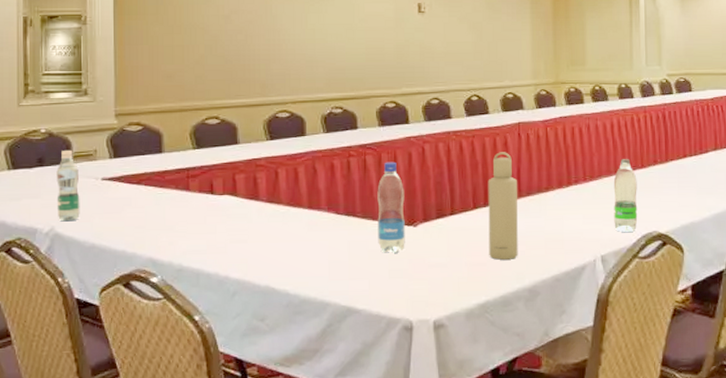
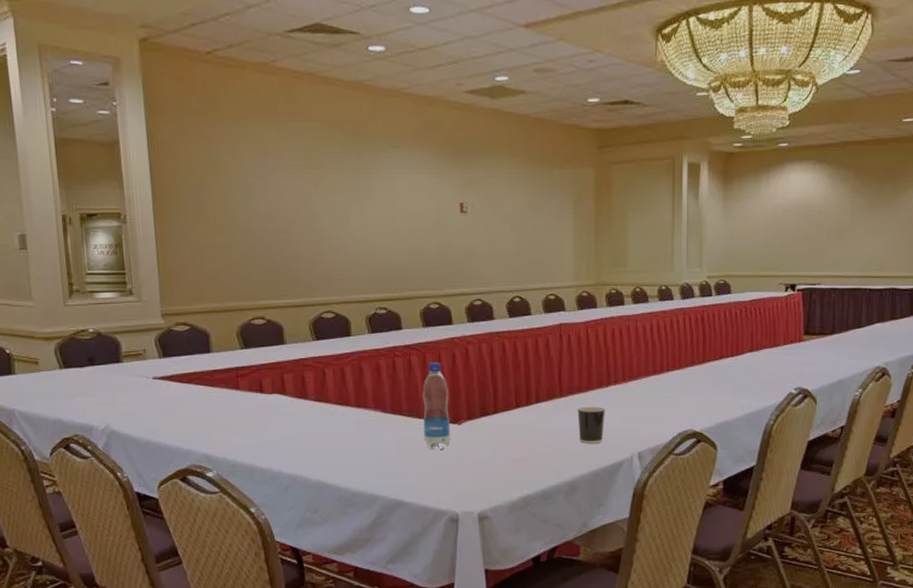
bottle: present [56,149,80,222] -> none [107,349,134,419]
bottle: present [488,152,518,260] -> none [530,353,559,456]
mug: none [537,207,566,247] -> present [577,406,605,444]
bottle: present [613,159,638,232] -> none [651,360,675,430]

